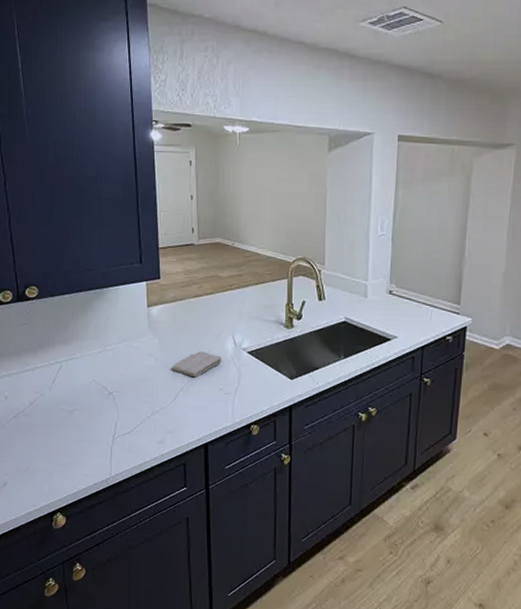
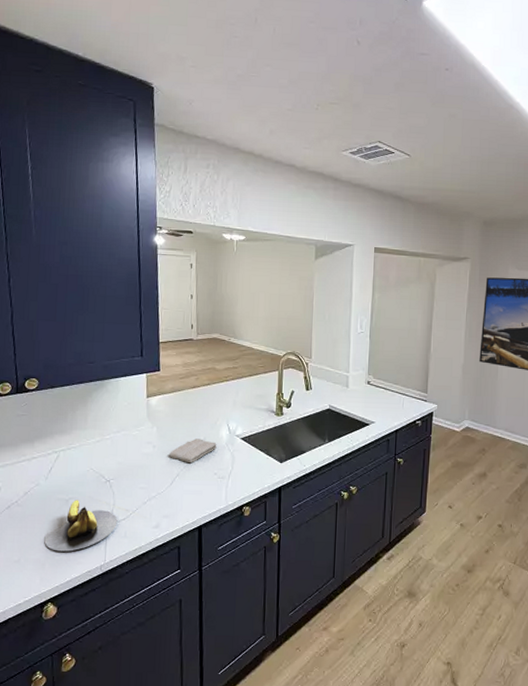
banana: none [51,411,122,463] -> present [44,500,118,552]

